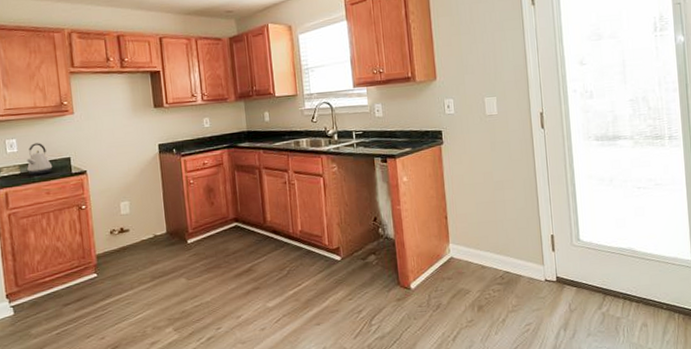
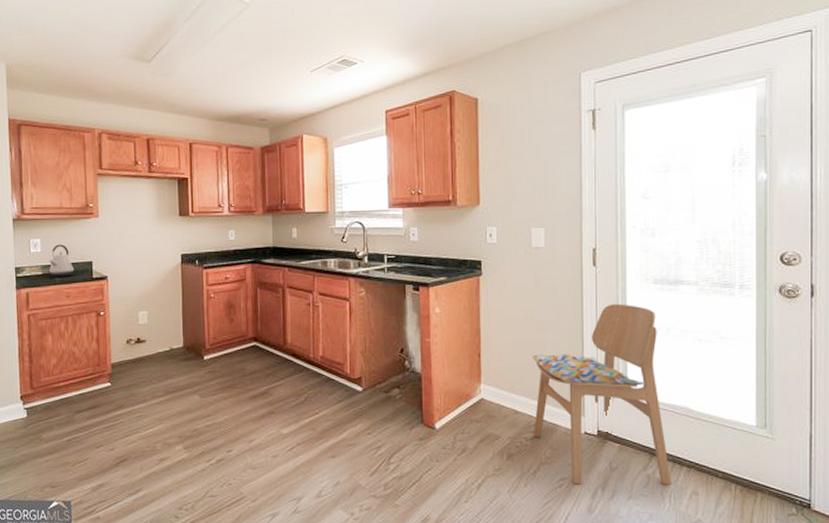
dining chair: none [494,160,624,328] -> present [533,303,671,485]

